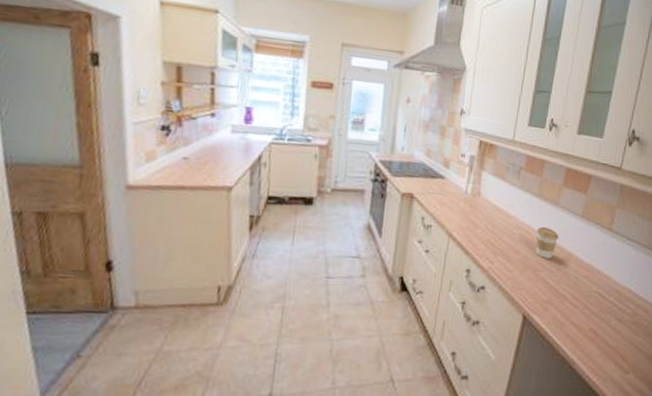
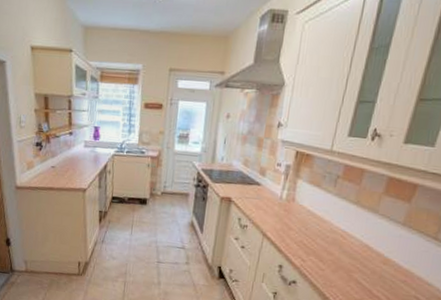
coffee cup: present [535,226,559,259] -> none [349,231,376,262]

